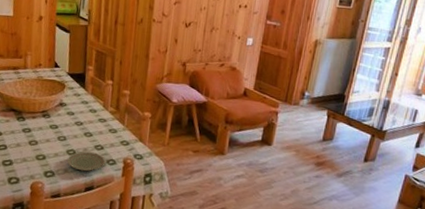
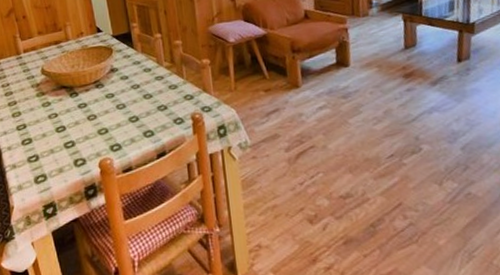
plate: present [67,151,106,172] -> none [132,114,173,138]

